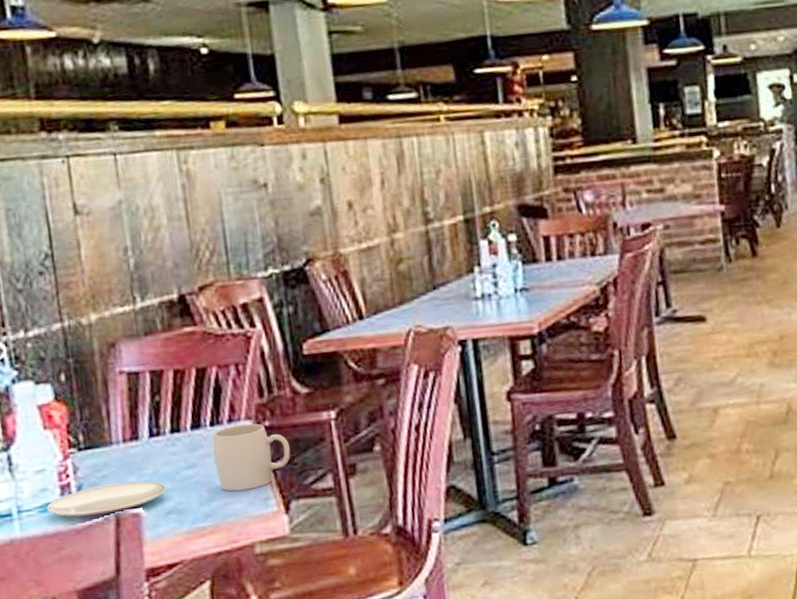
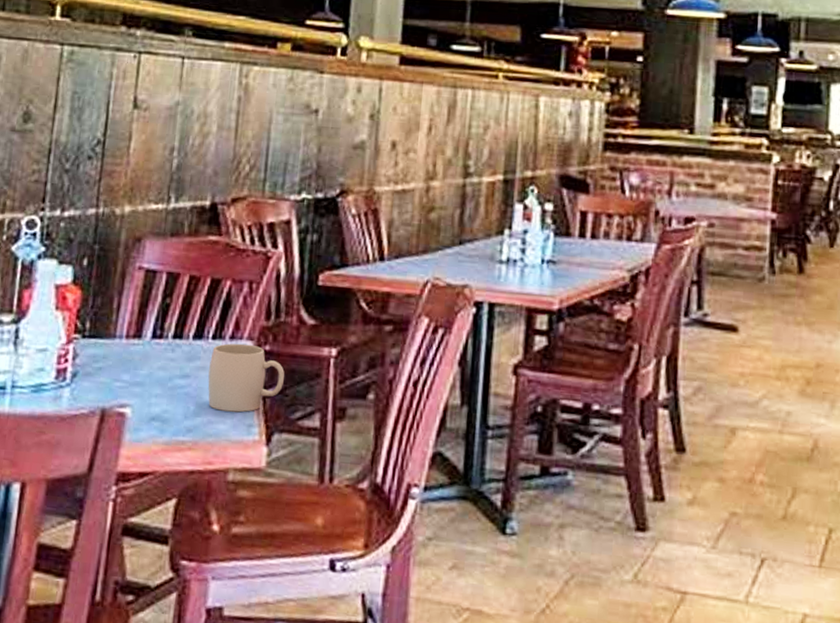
plate: present [47,481,166,517] -> none [39,377,156,408]

